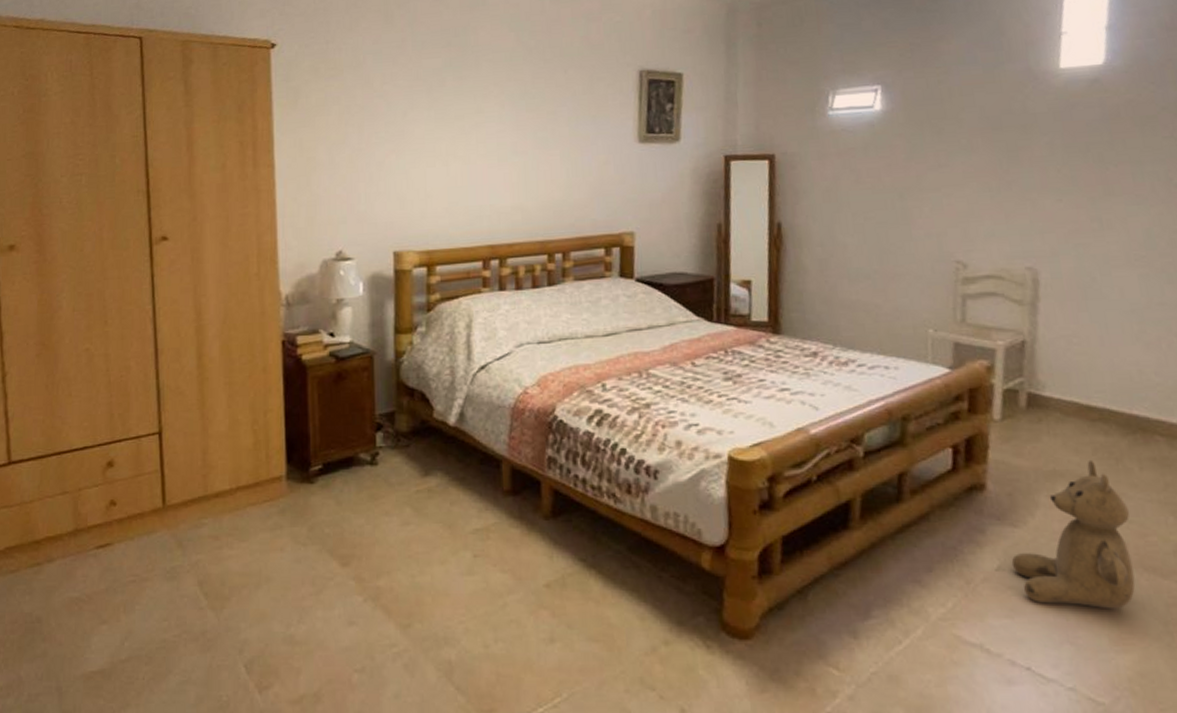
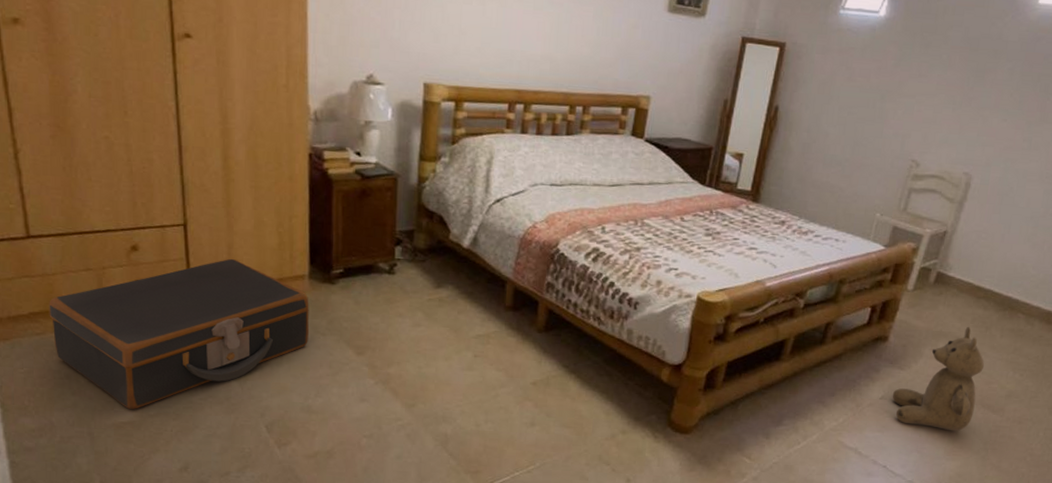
suitcase: none [24,465,288,656] -> present [49,258,309,410]

